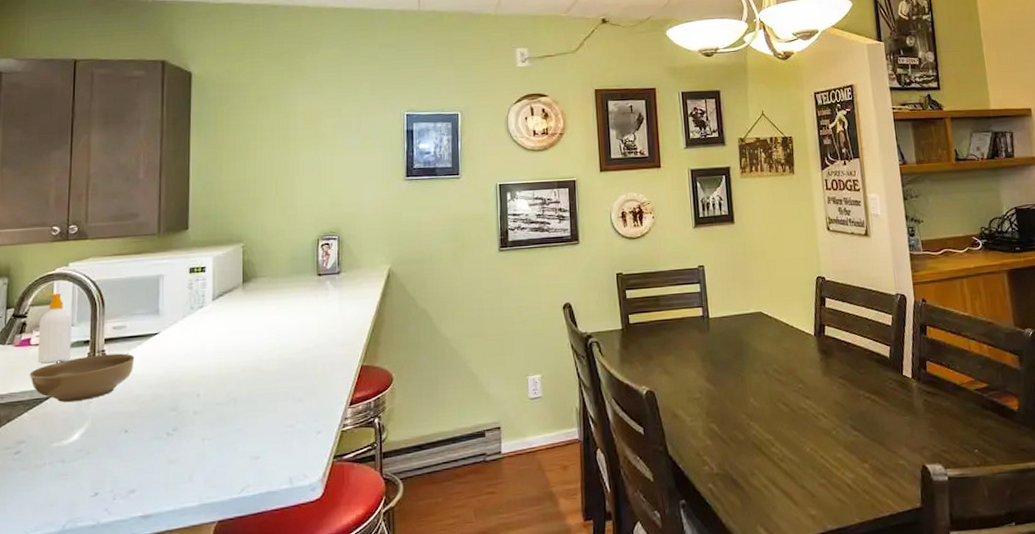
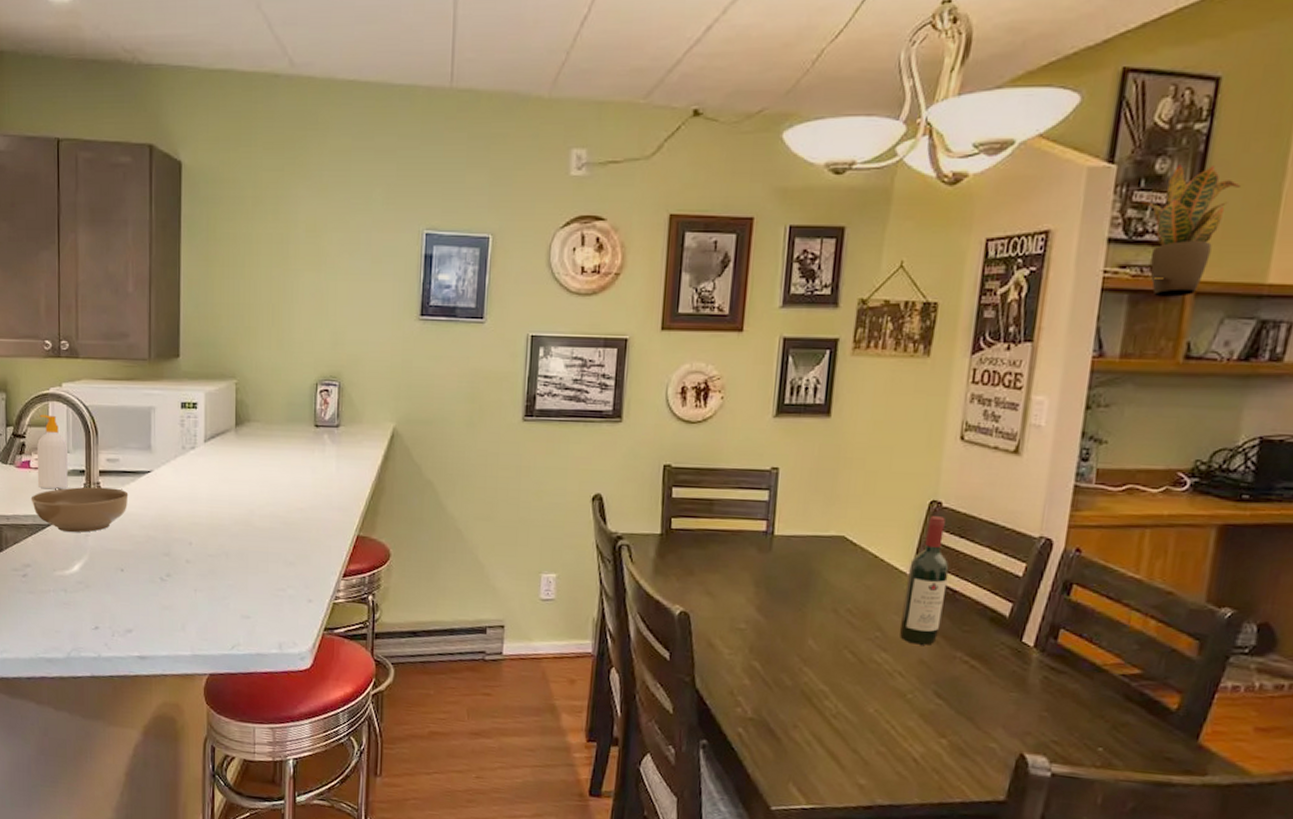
wine bottle: none [812,288,844,390] -> present [899,516,950,645]
potted plant: none [903,40,959,122] -> present [1139,164,1240,297]

